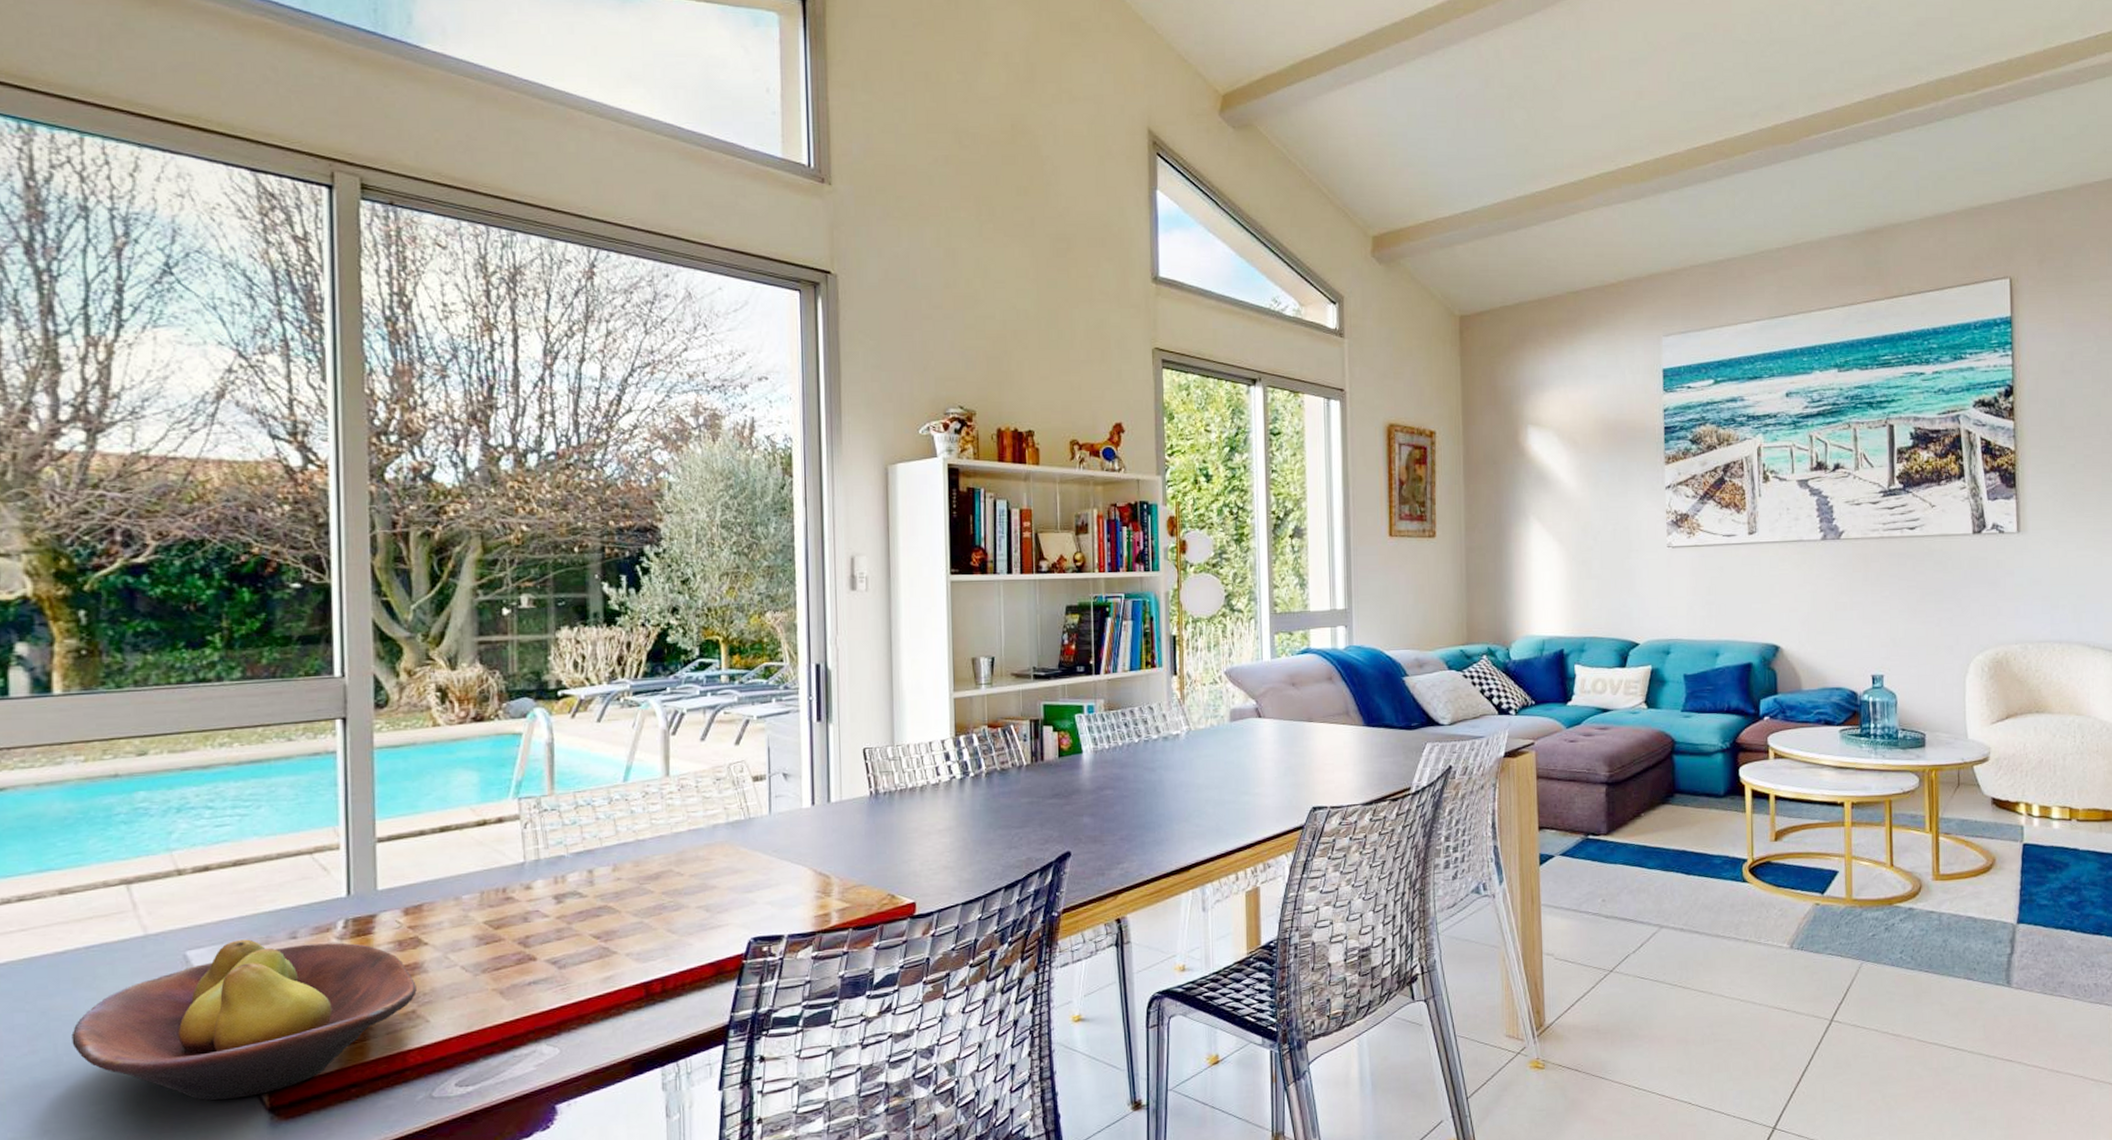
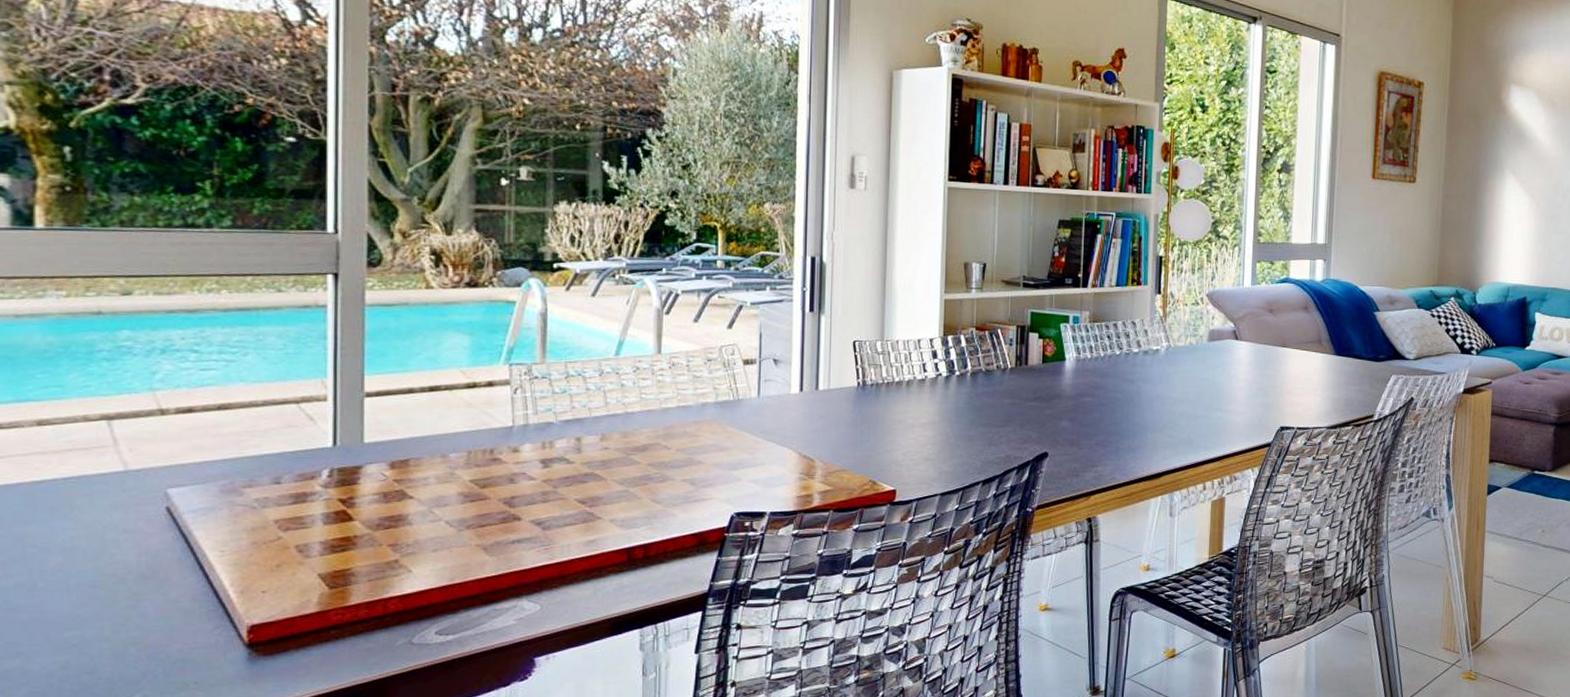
fruit bowl: present [71,939,417,1100] -> none [47,481,400,633]

